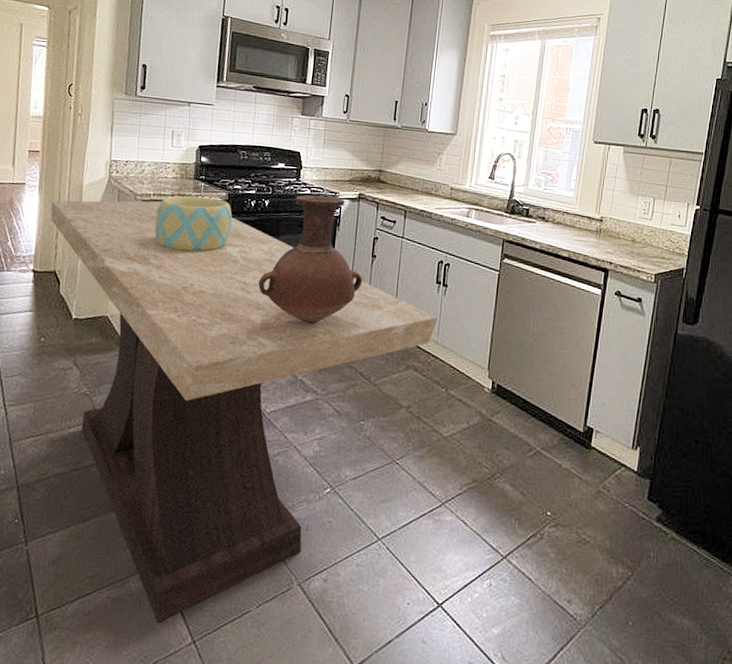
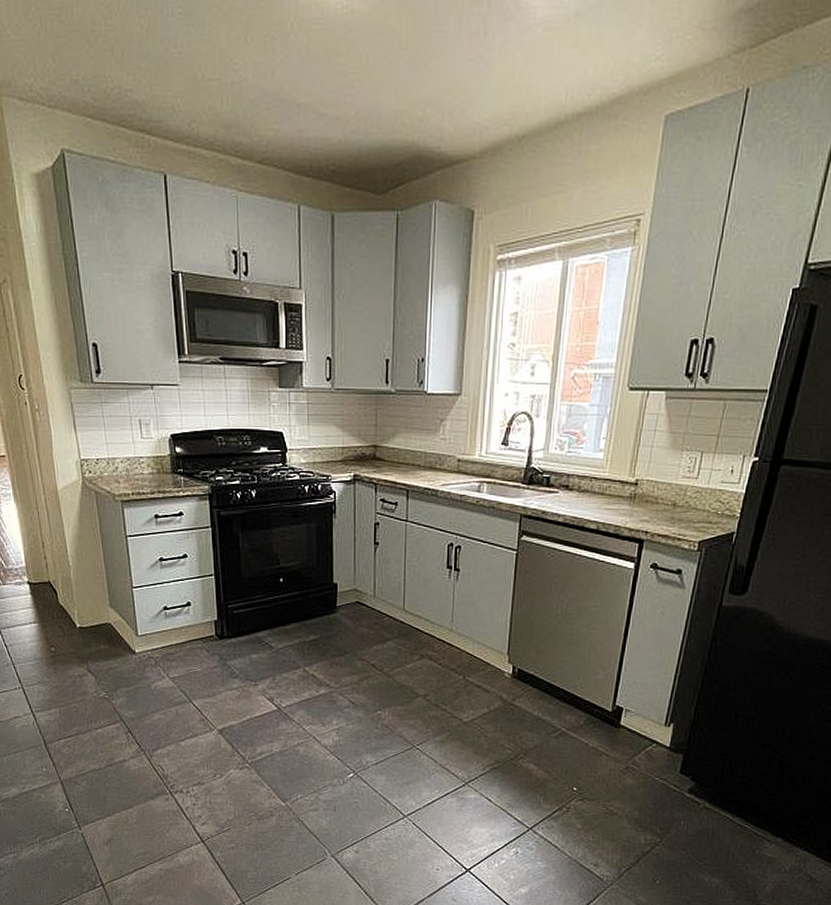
table: present [50,200,438,623] -> none [30,501,451,888]
bowl: present [154,196,233,252] -> none [138,492,220,552]
vase: present [258,195,362,324] -> none [257,481,366,618]

